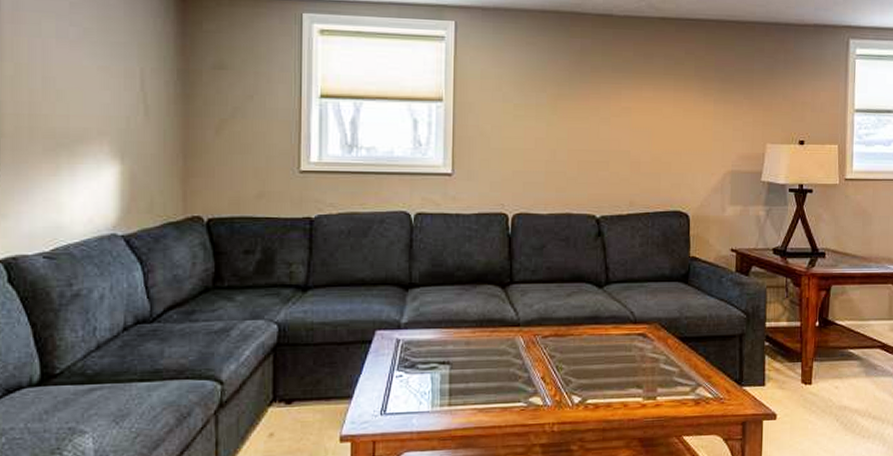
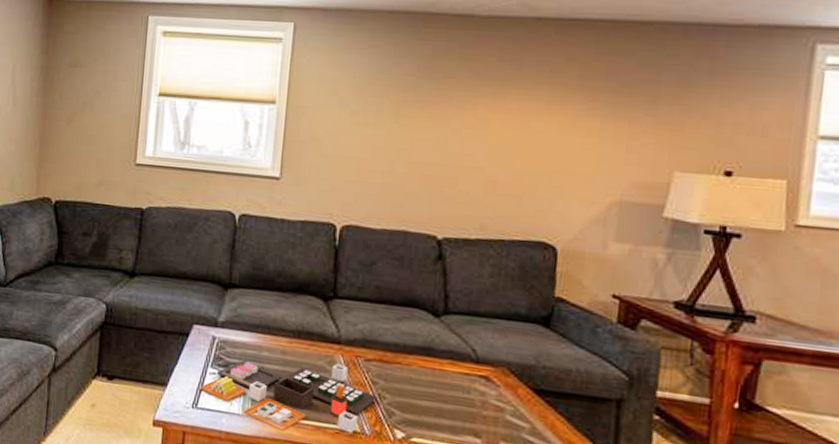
toy food set: none [387,344,555,419] -> present [199,360,377,433]

